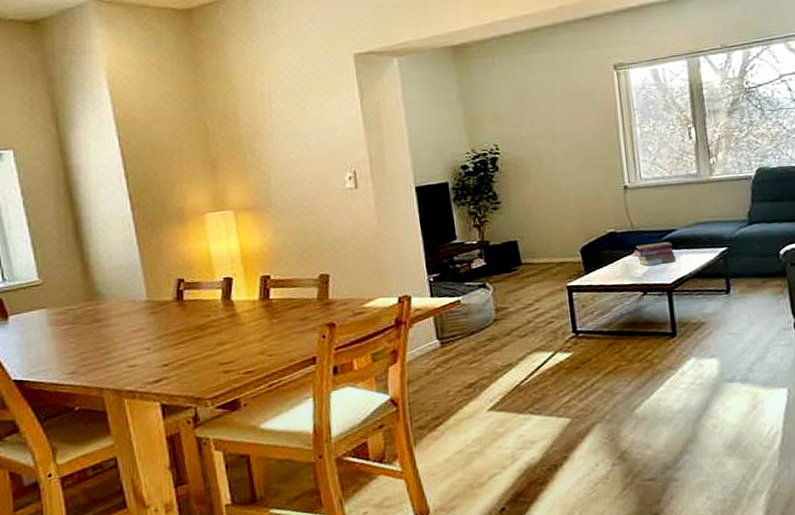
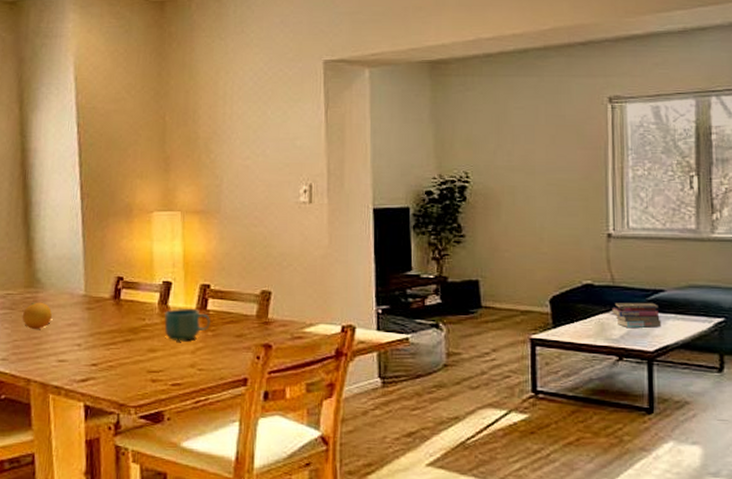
fruit: none [86,313,117,340] -> present [22,302,52,329]
cup: none [229,300,274,332] -> present [164,309,210,341]

